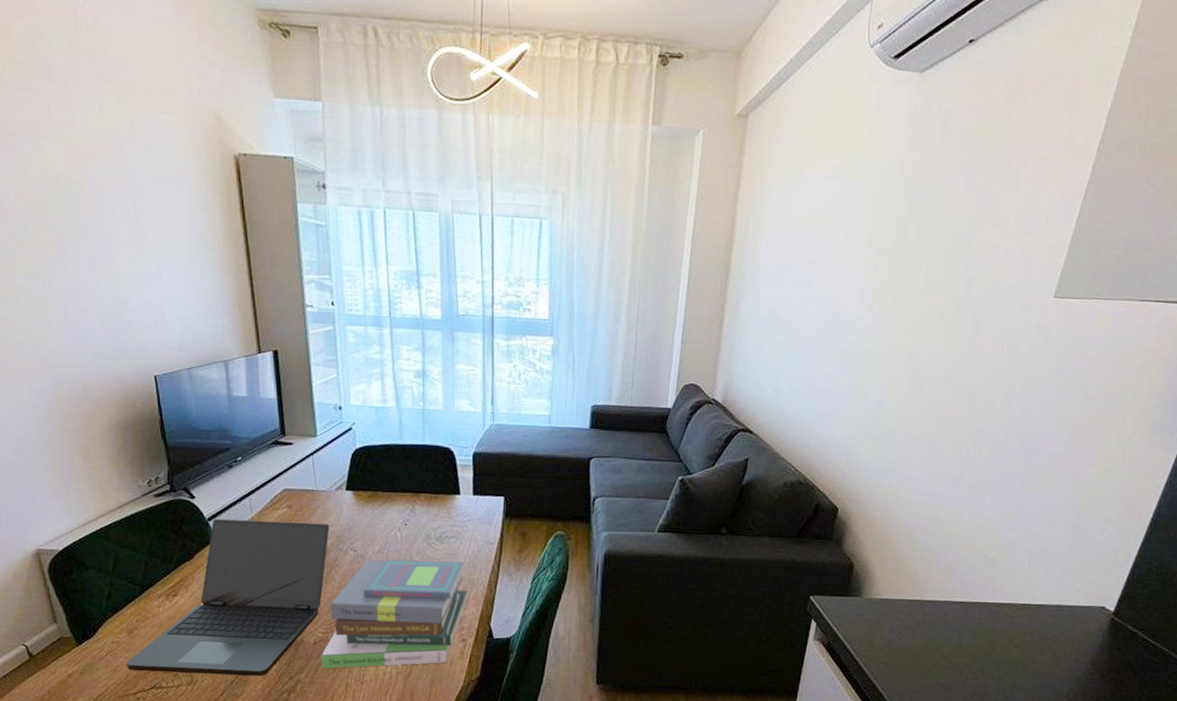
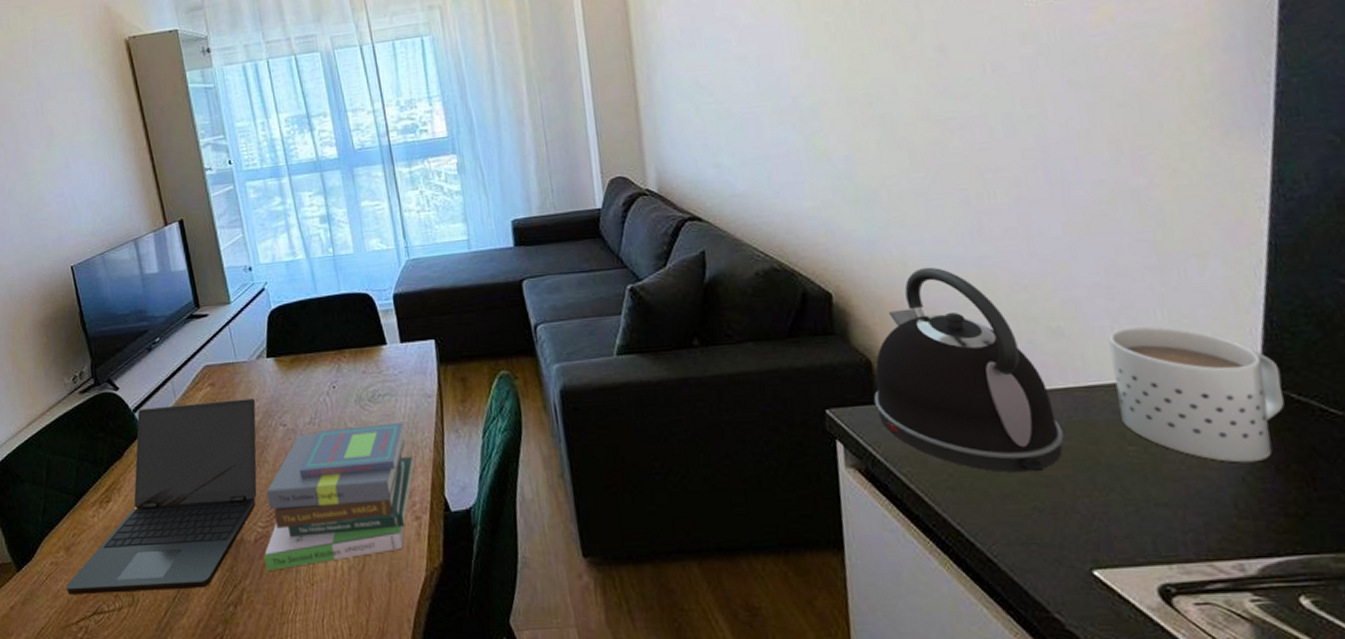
kettle: none [847,499,973,659] -> present [873,267,1064,472]
mug: none [1015,565,1127,669] -> present [1108,326,1284,463]

